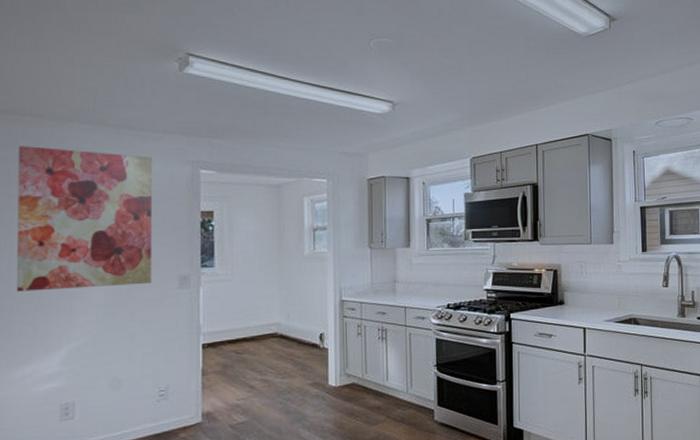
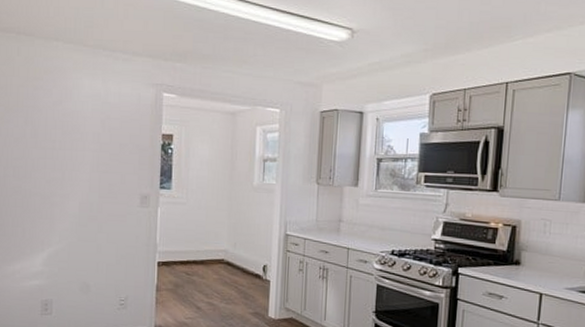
wall art: present [16,145,153,292] -> none [10,61,123,200]

